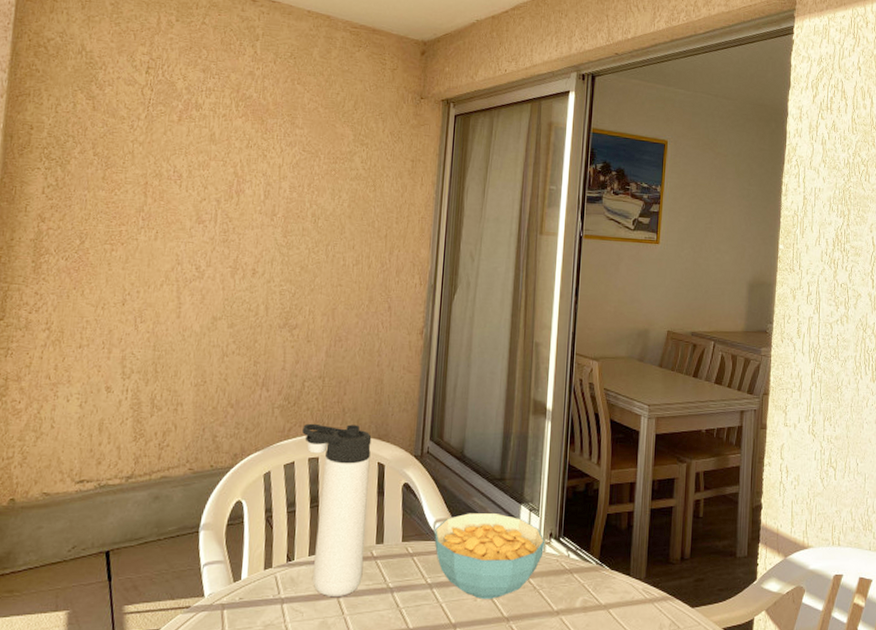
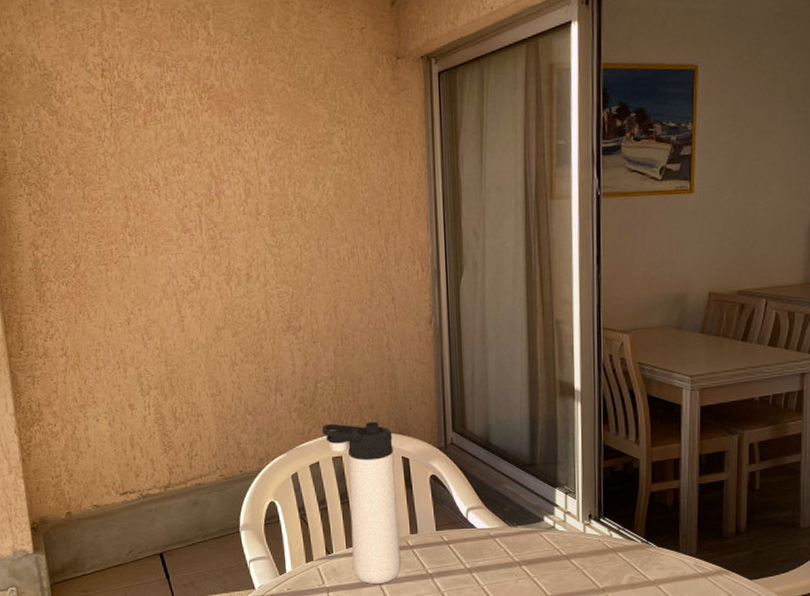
cereal bowl: present [434,513,545,599] -> none [468,499,585,580]

